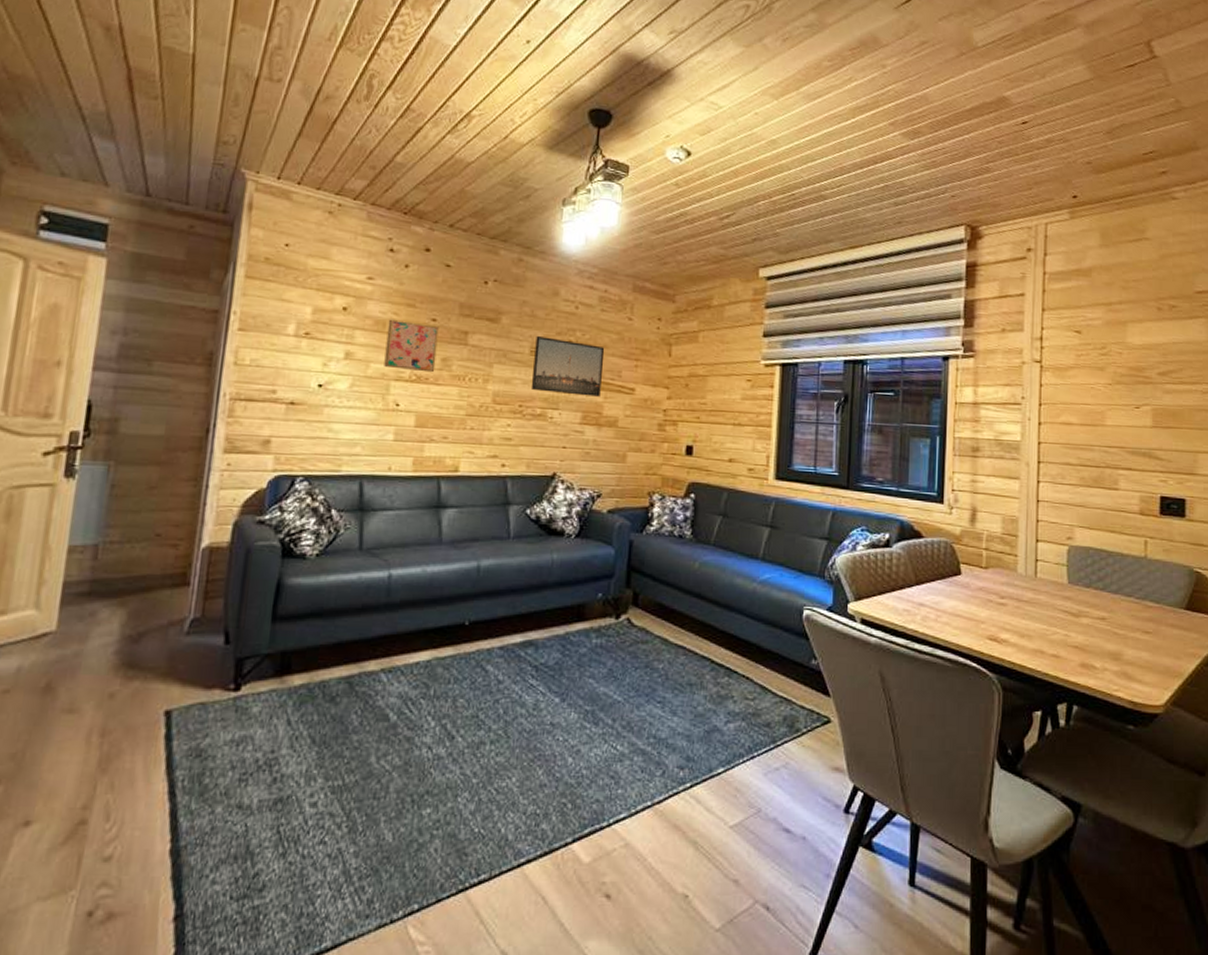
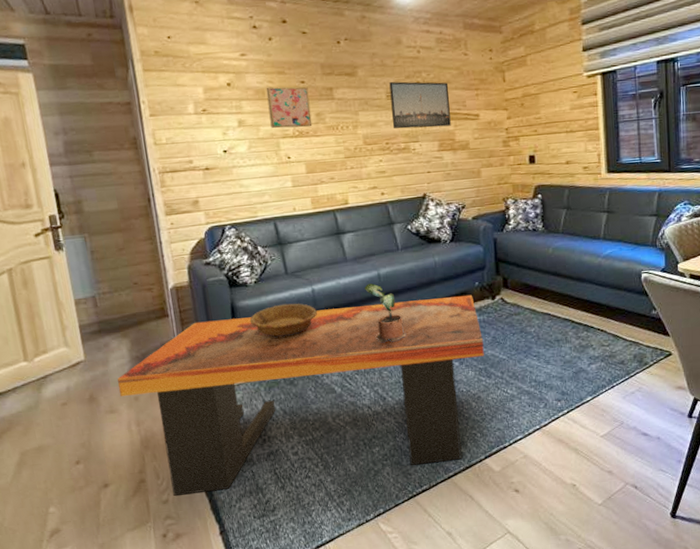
coffee table: none [89,598,596,851] -> present [117,294,484,496]
decorative bowl: none [296,589,389,634] -> present [249,303,317,338]
potted plant: none [457,577,499,658] -> present [365,283,407,342]

